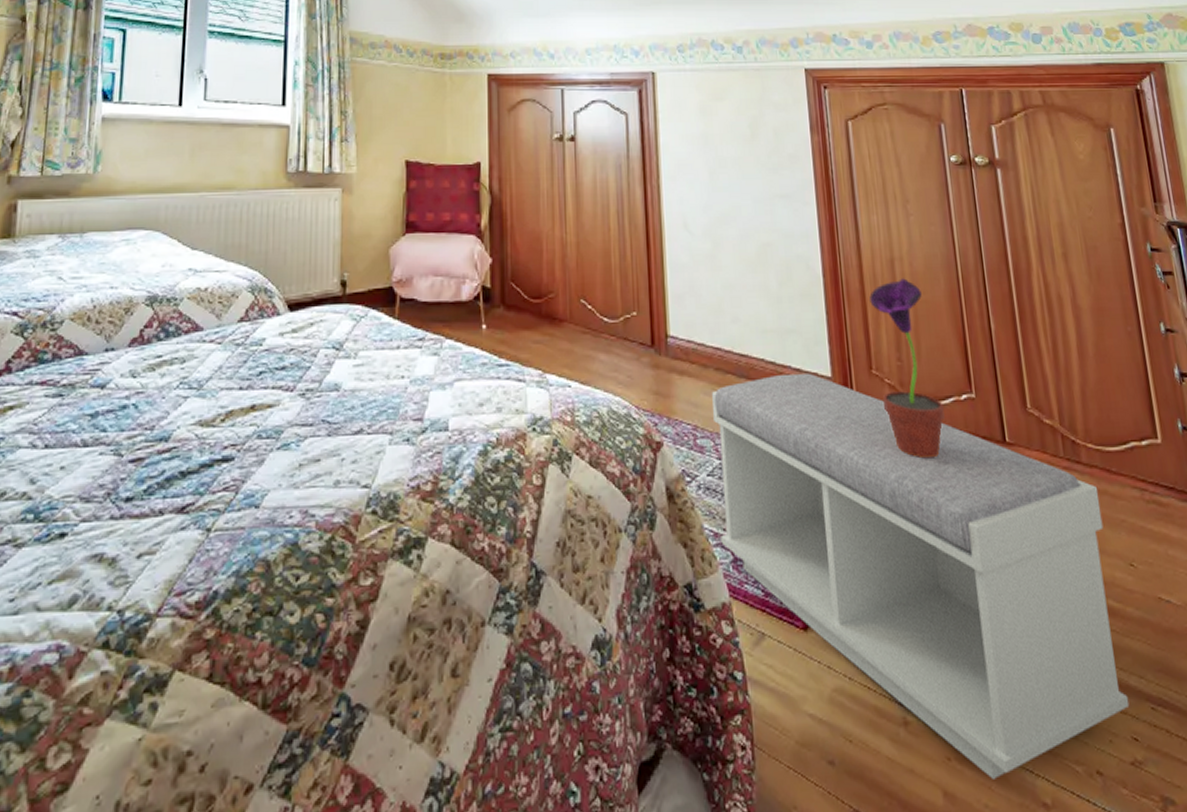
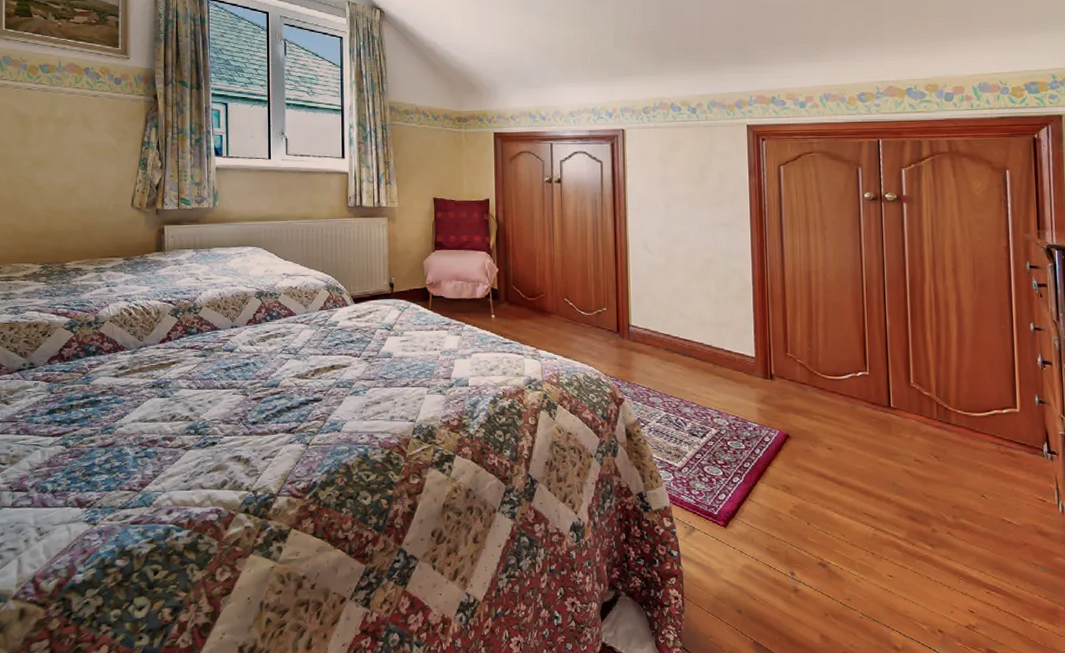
bench: present [711,373,1130,779] -> none [661,354,970,629]
potted flower: present [869,278,945,459] -> none [789,286,843,417]

